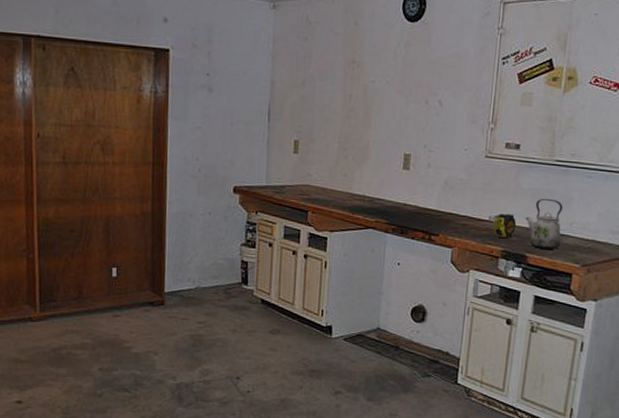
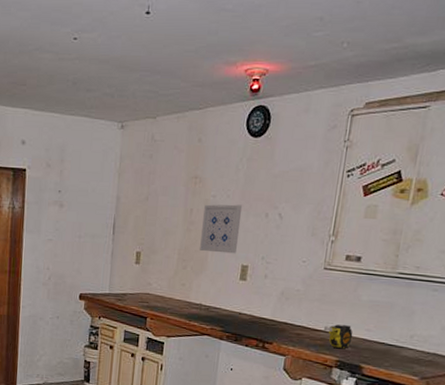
wall art: none [361,90,403,142] -> present [200,204,243,254]
kettle: present [525,198,563,249] -> none [362,310,404,361]

